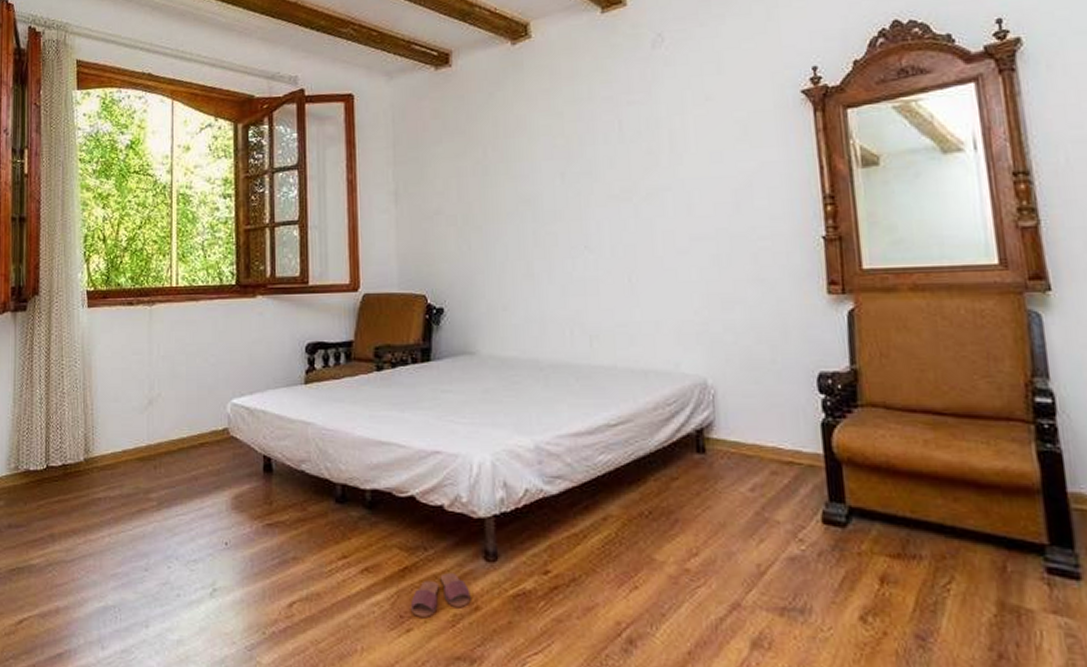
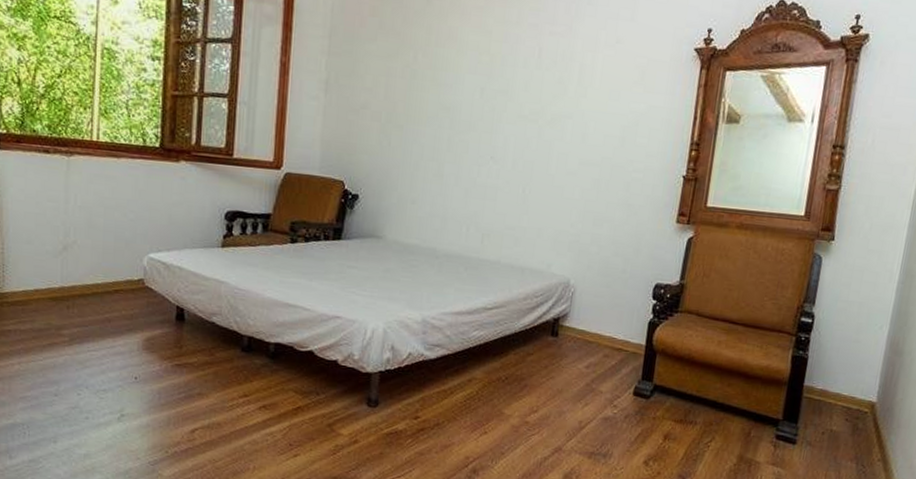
slippers: present [410,572,471,619] -> none [299,413,352,447]

